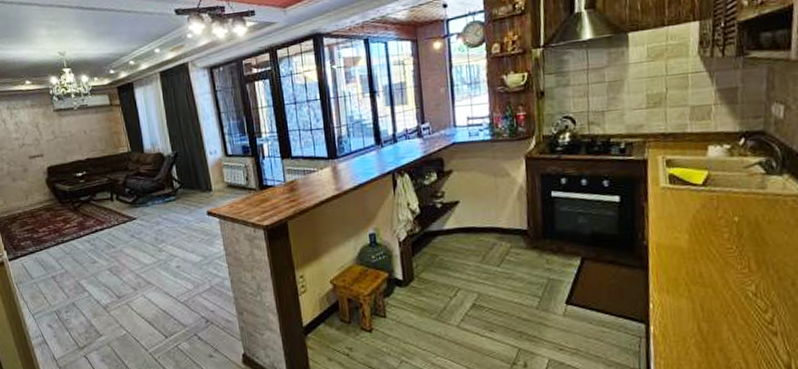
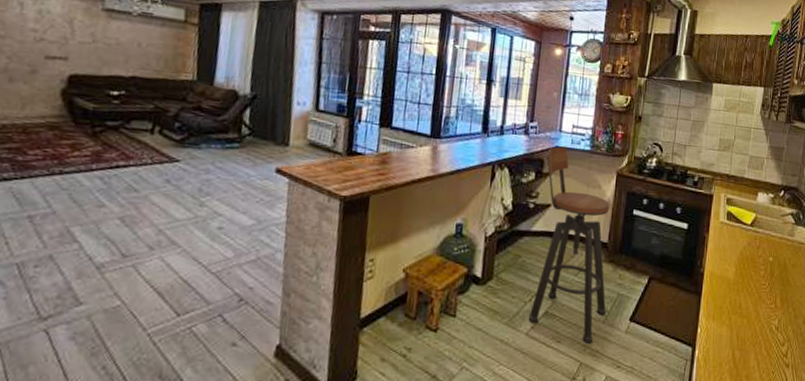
bar stool: none [445,140,537,330] -> present [528,146,610,344]

